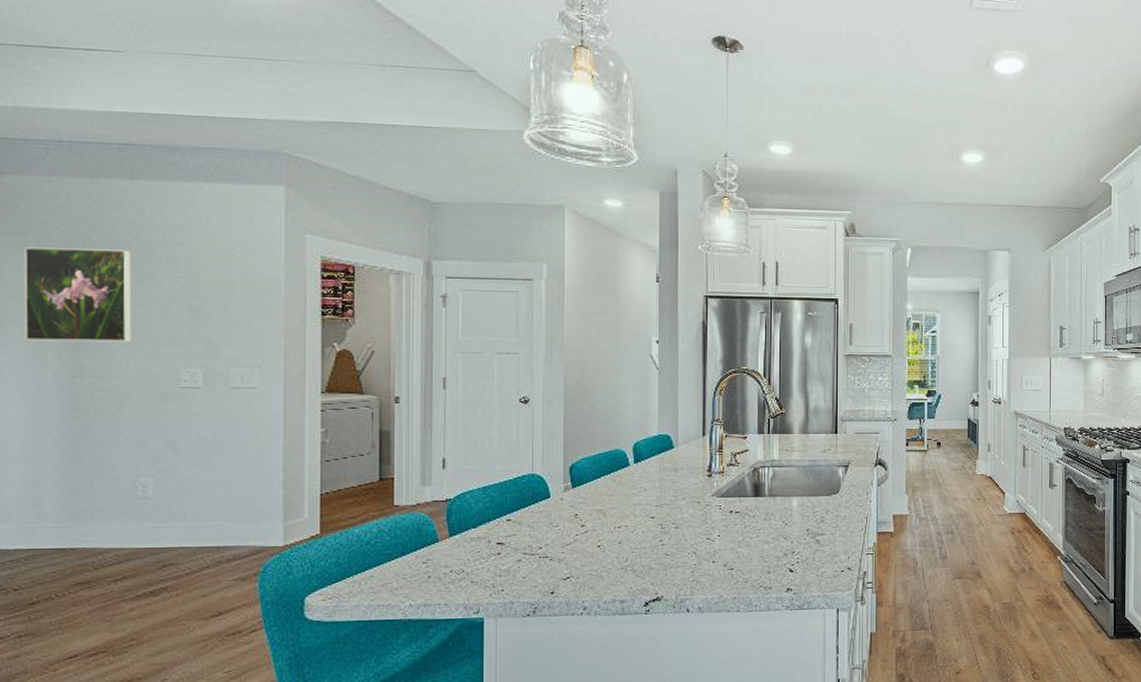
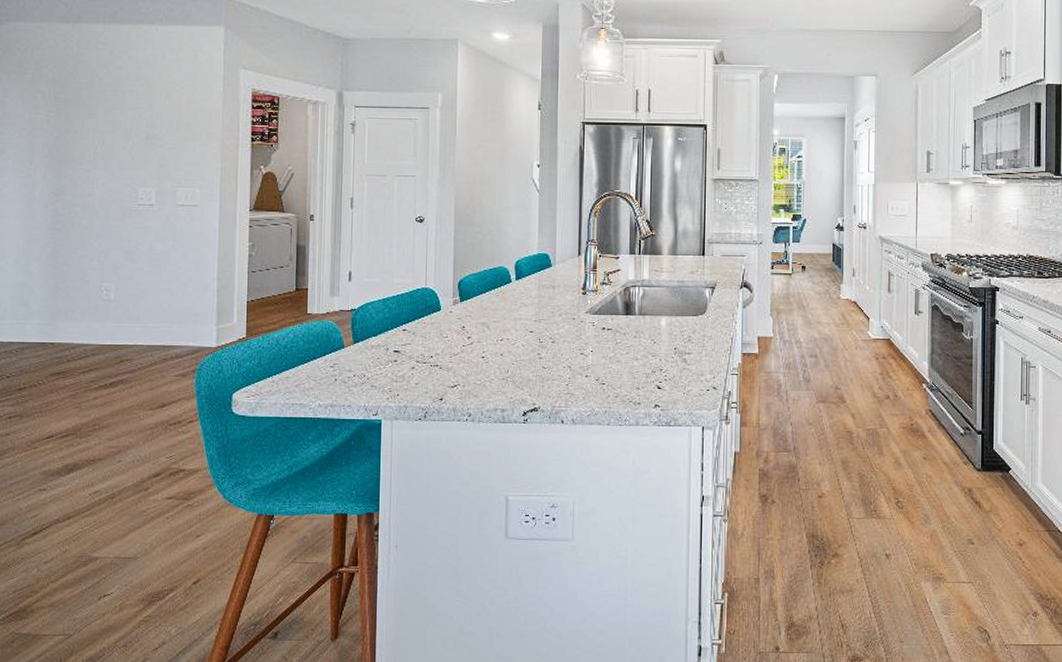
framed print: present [24,247,132,342] -> none [20,83,102,165]

